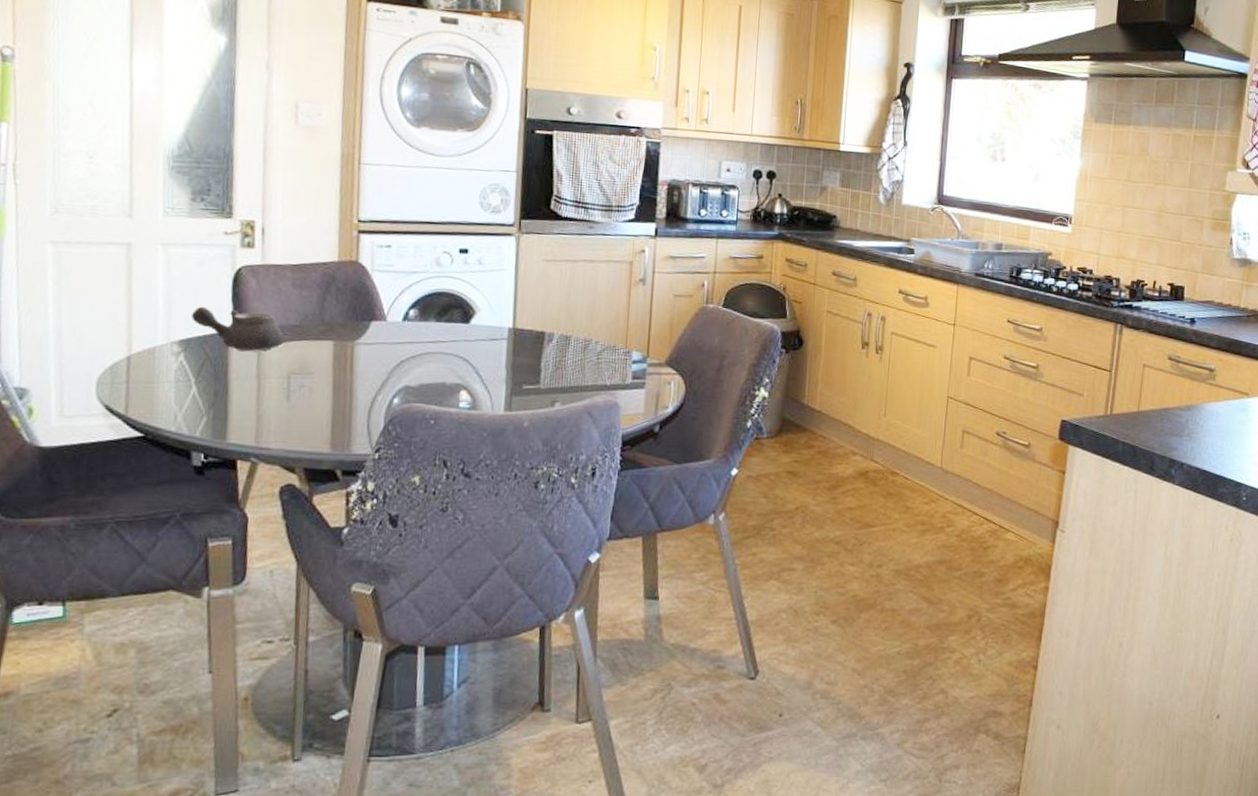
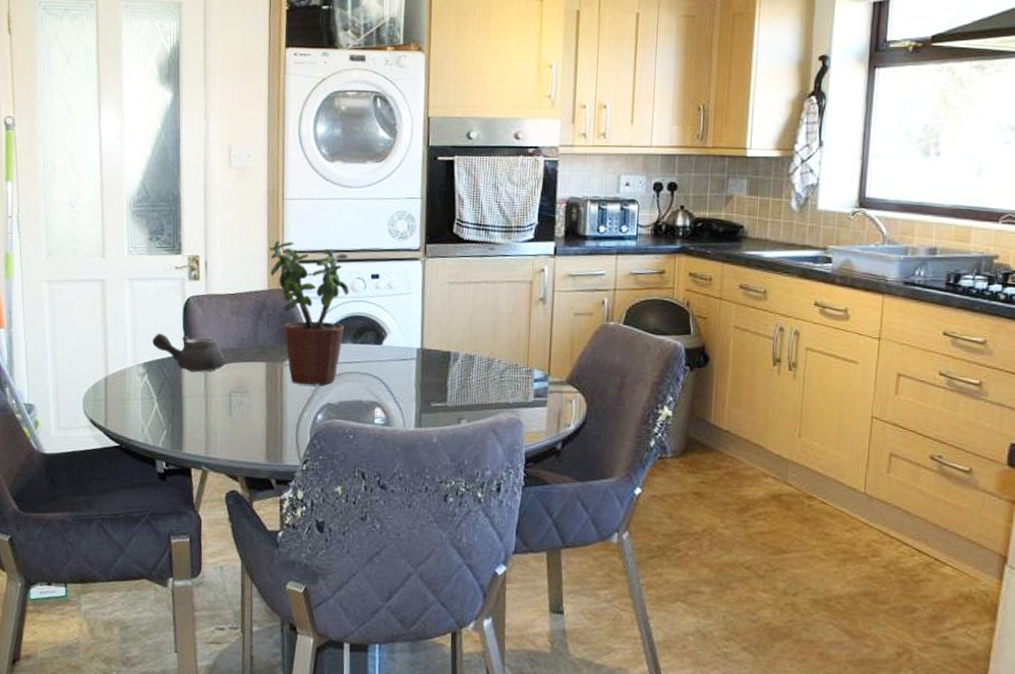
potted plant: none [341,208,434,367] -> present [269,240,349,386]

